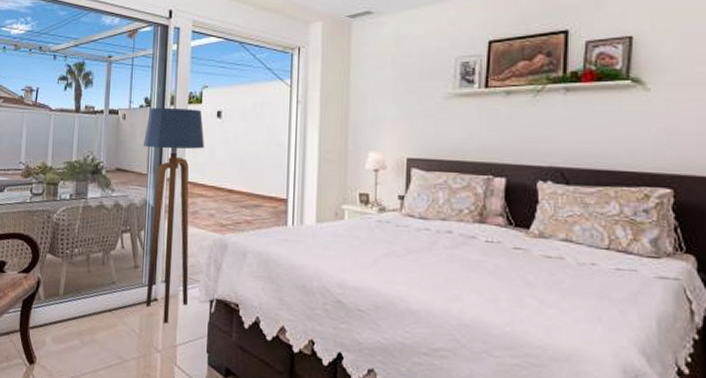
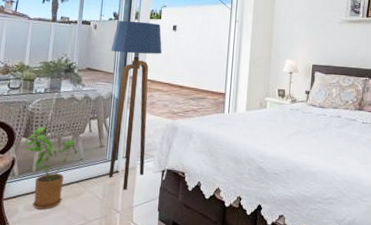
house plant: none [50,241,109,343] -> present [24,127,78,210]

